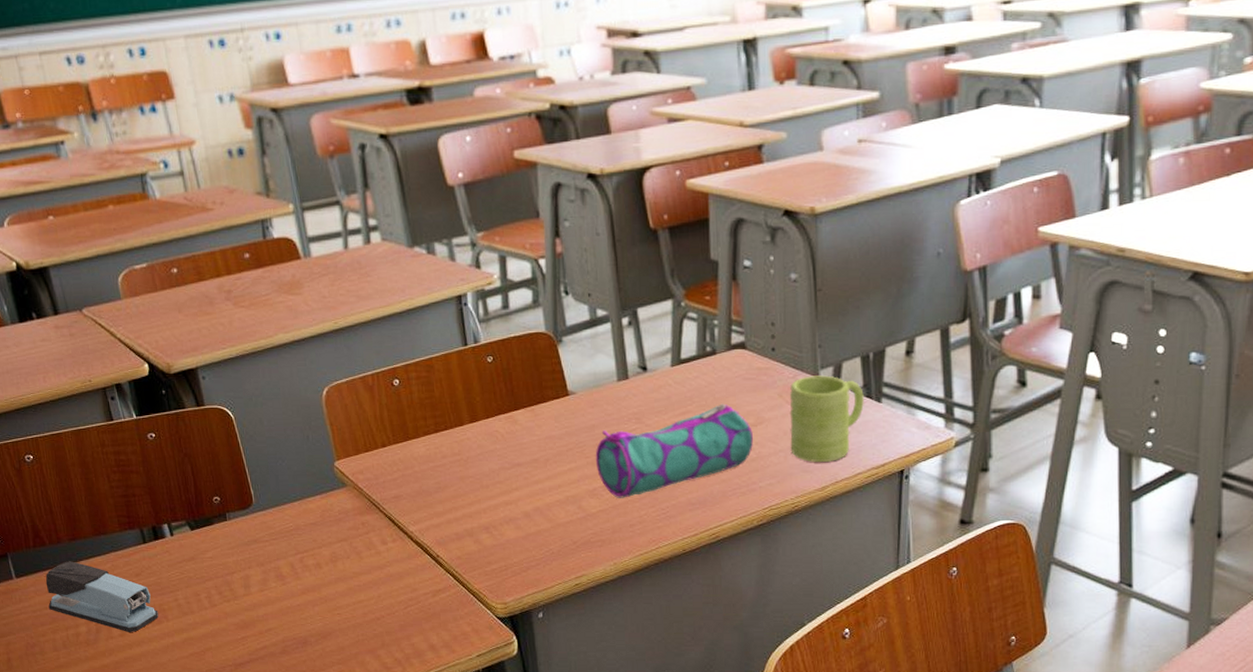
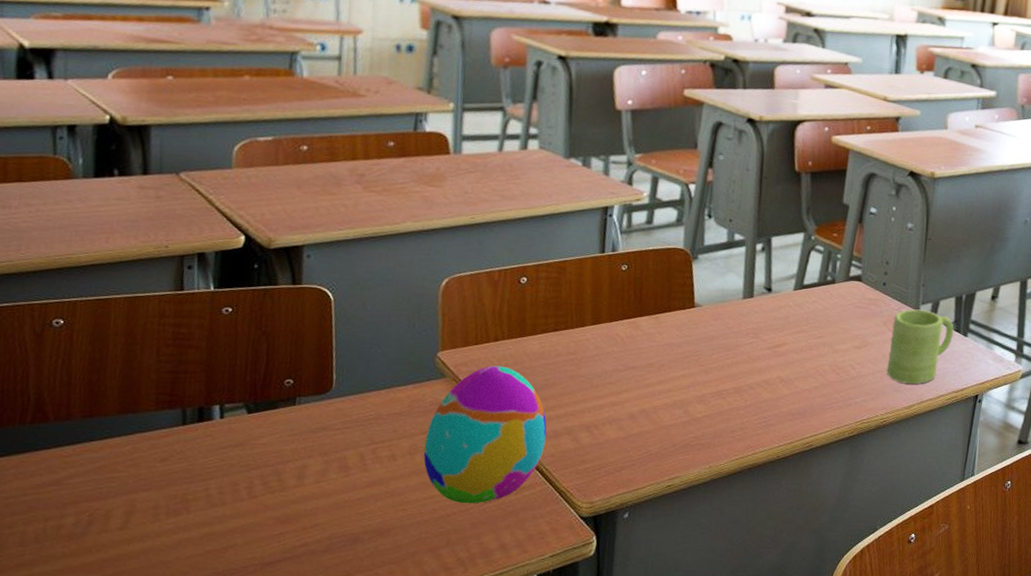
stapler: present [45,561,158,632] -> none [28,441,178,525]
decorative egg: none [341,471,451,606] -> present [423,365,547,503]
pencil case: present [595,403,754,498] -> none [708,326,857,406]

